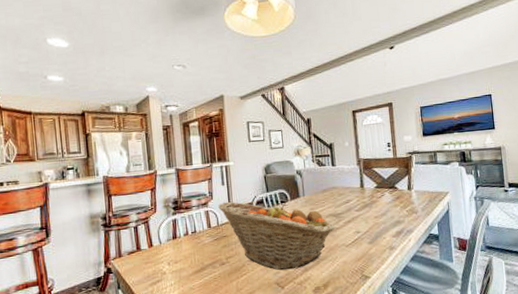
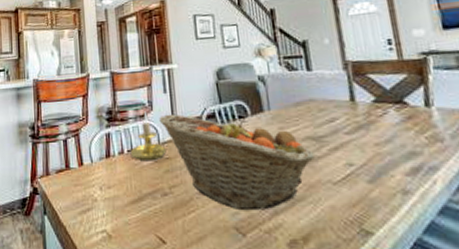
candle holder: none [195,200,225,240] -> present [131,111,168,161]

